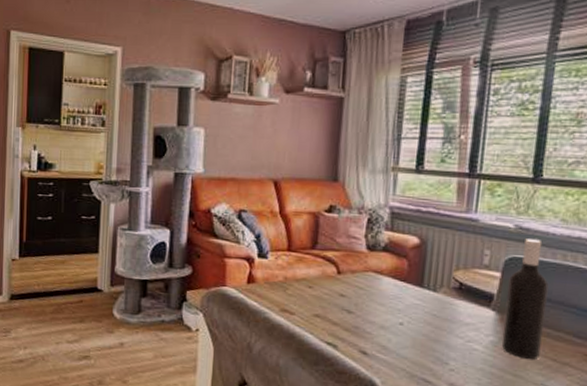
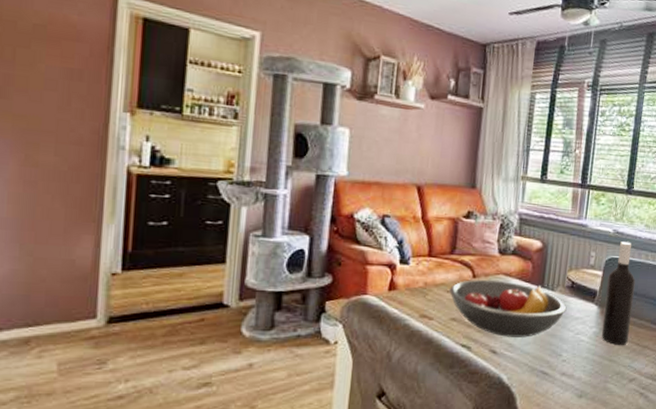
fruit bowl: none [312,276,454,341] -> present [449,279,567,338]

